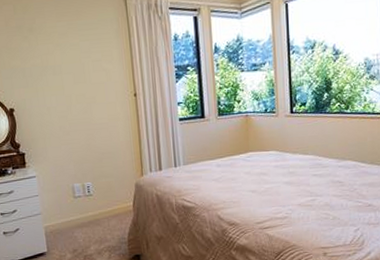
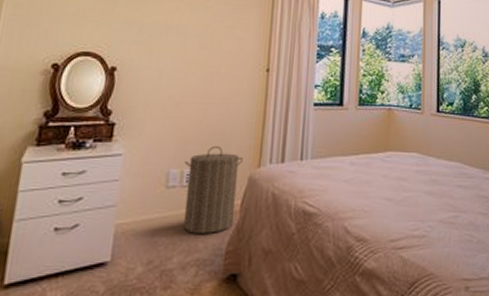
laundry hamper: none [83,162,131,229] -> present [183,145,243,234]

